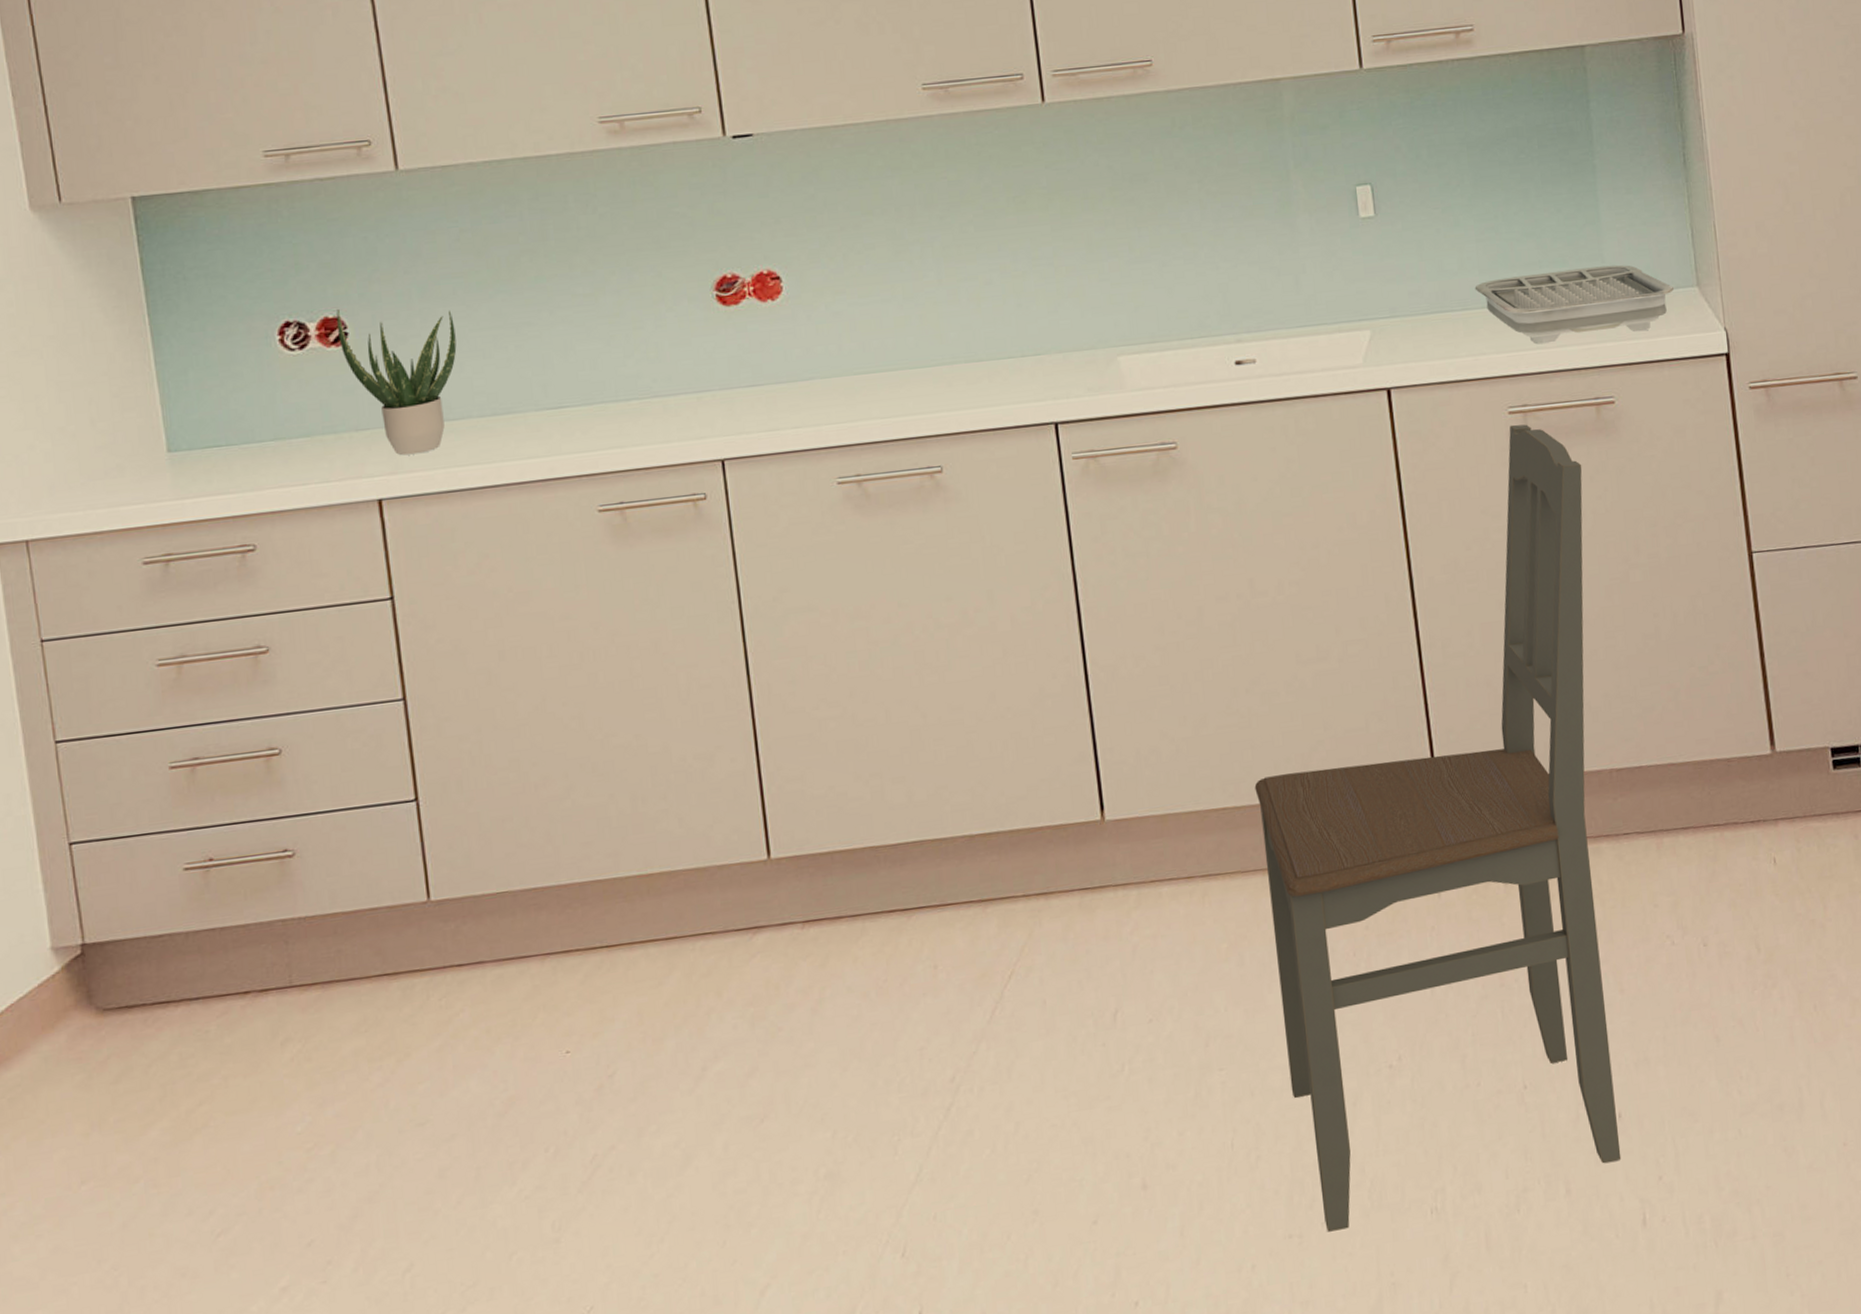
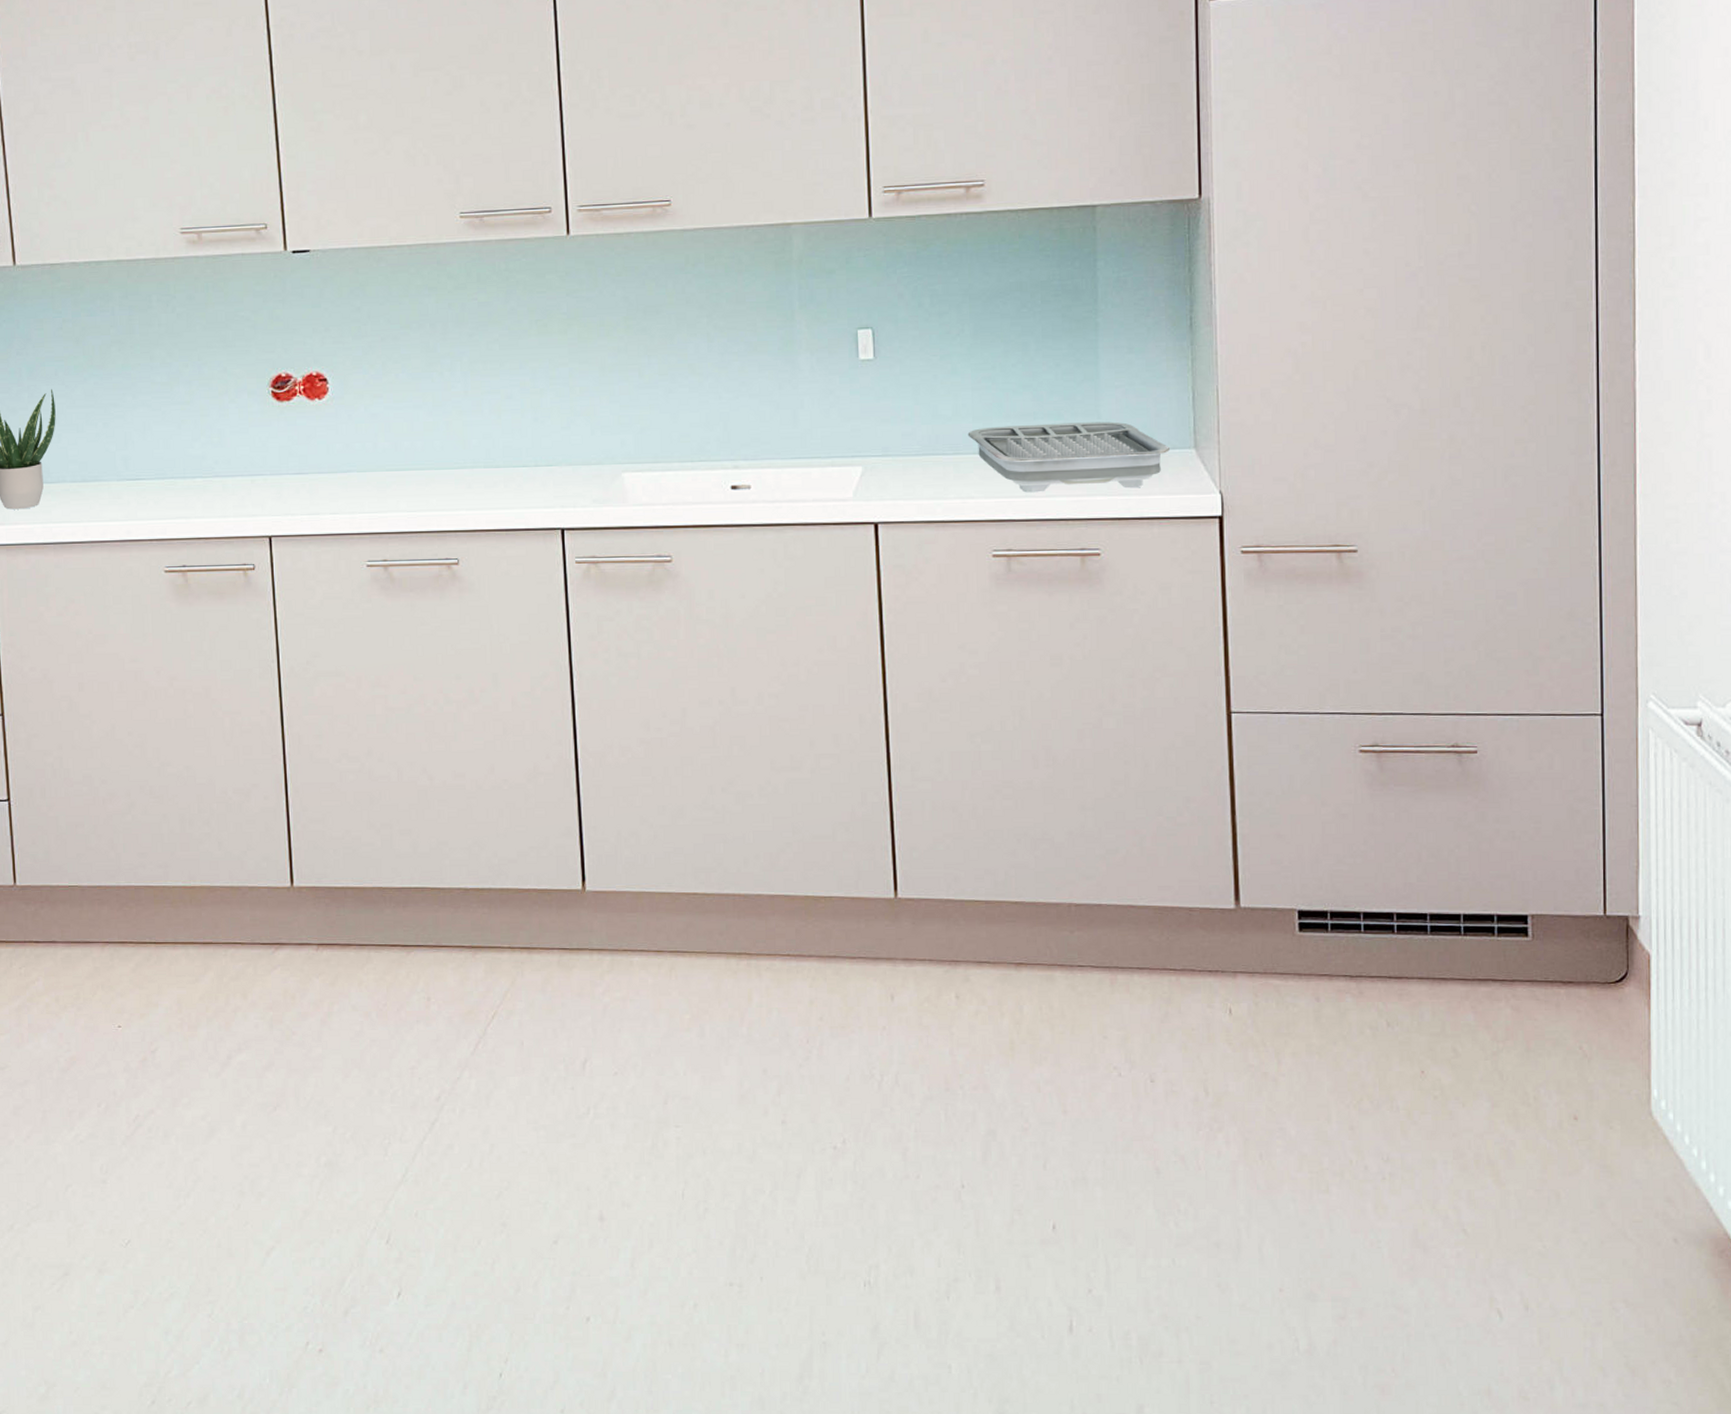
dining chair: present [1254,424,1622,1232] -> none [724,567,1063,1286]

